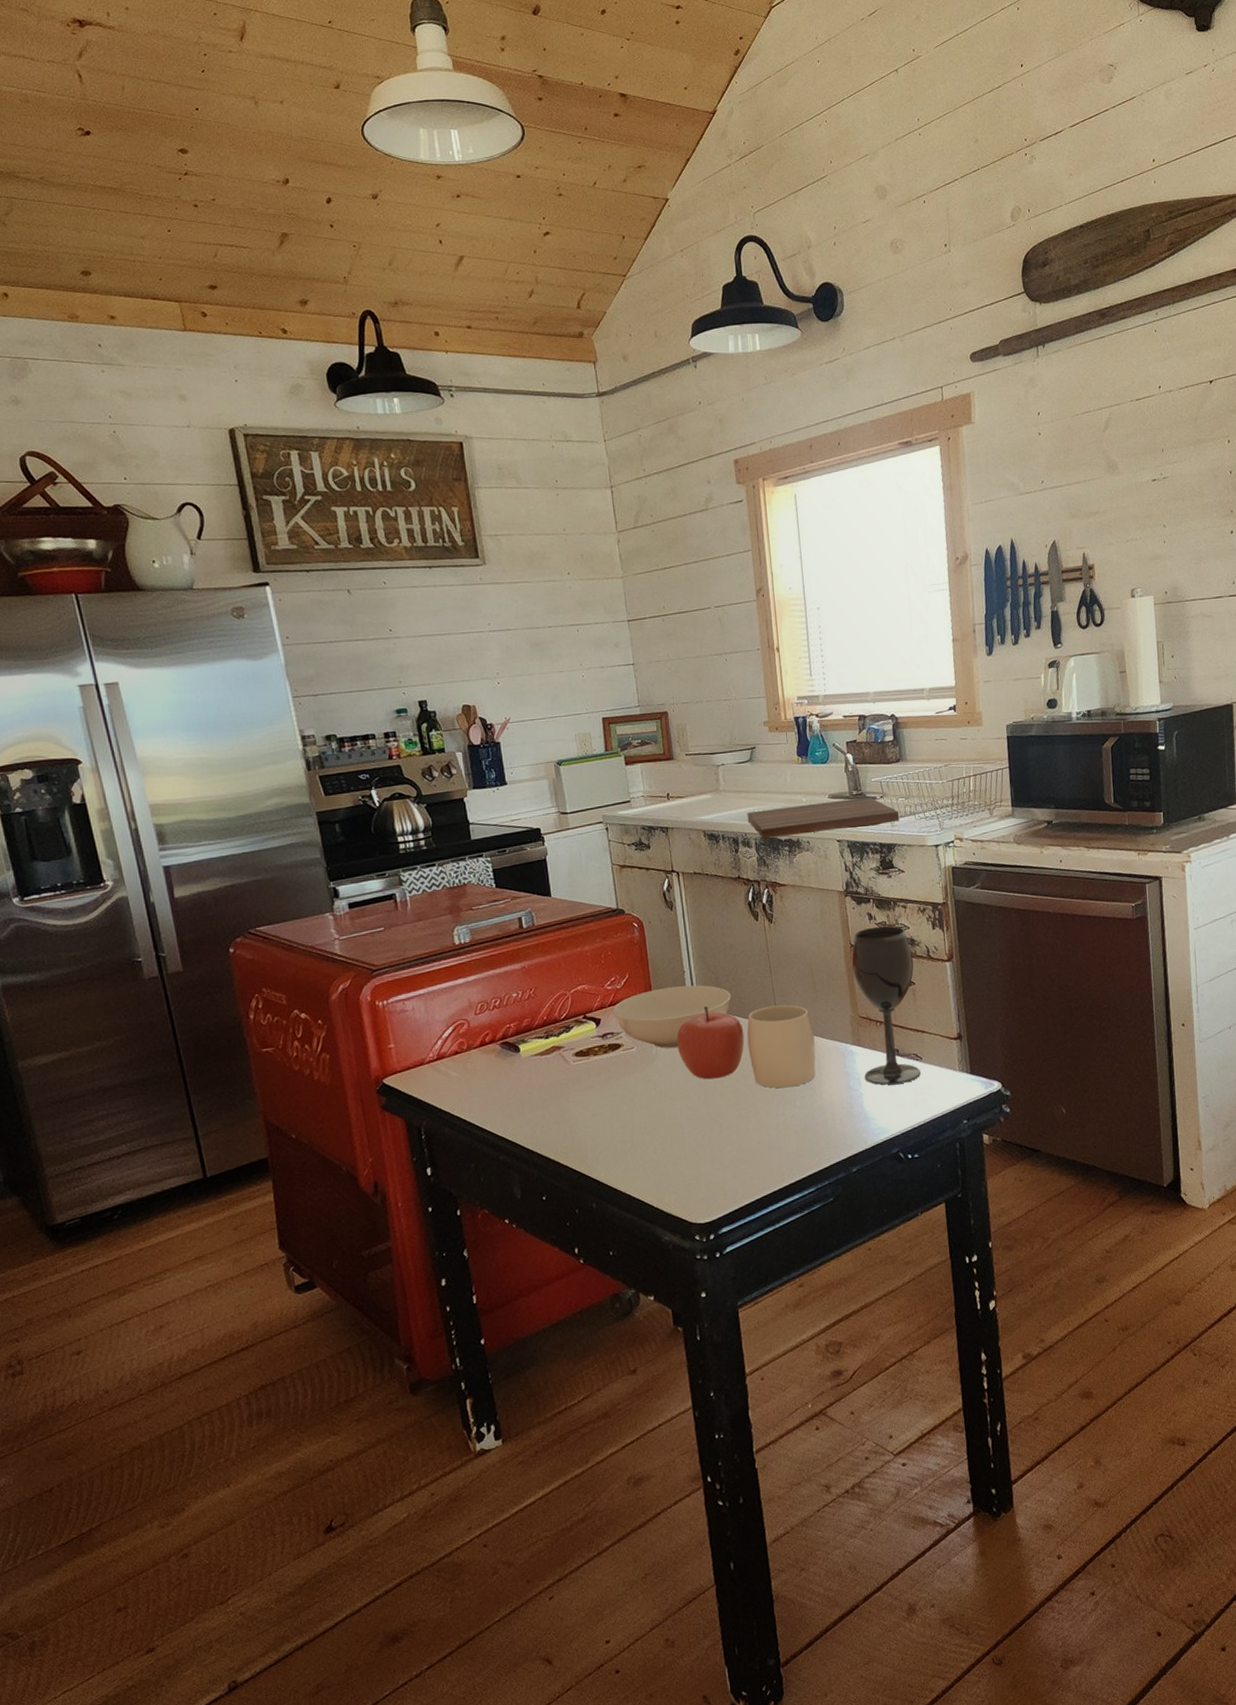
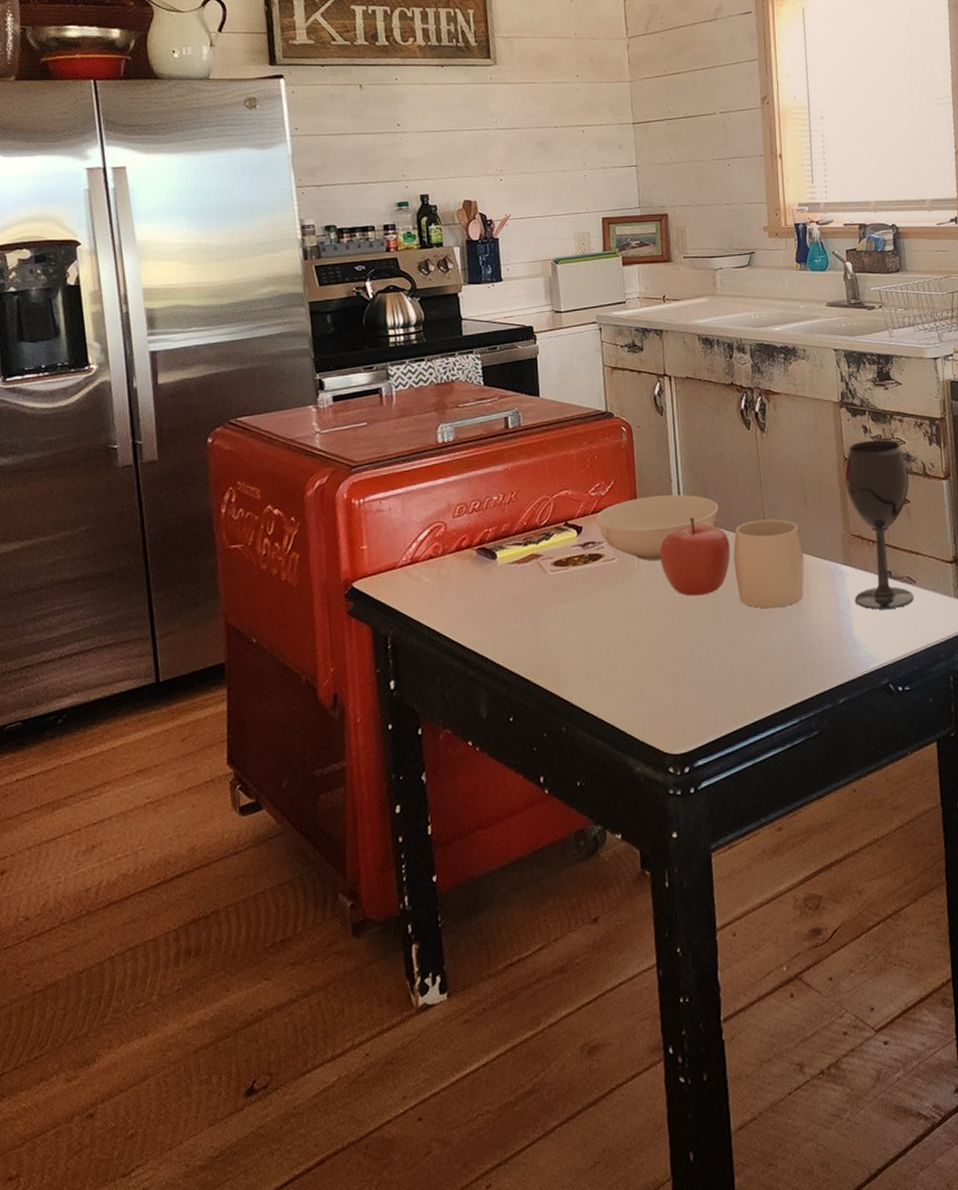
cutting board: present [747,796,900,840] -> none [743,306,898,346]

